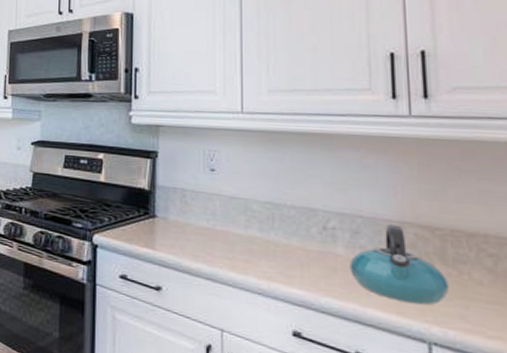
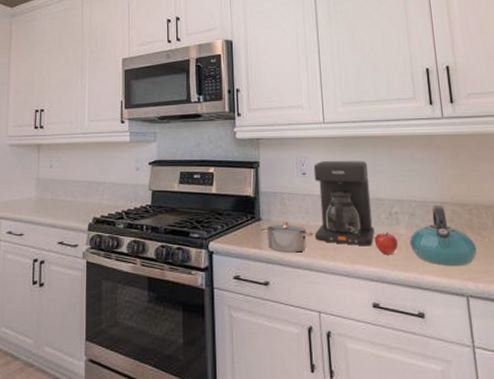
cooking pot: none [154,221,221,260] -> present [260,221,314,253]
coffee maker: none [221,156,301,263] -> present [313,160,375,246]
fruit: none [300,249,332,278] -> present [374,232,398,255]

